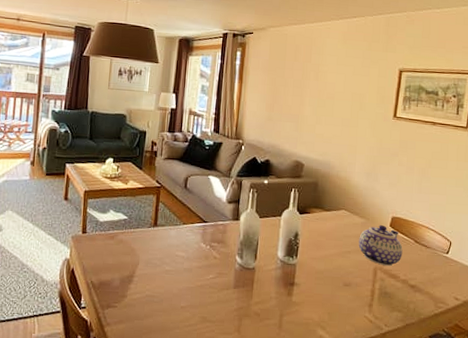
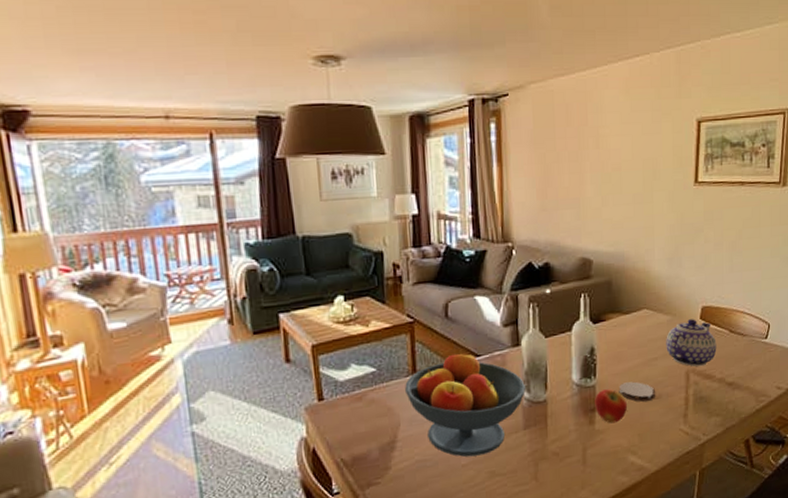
fruit bowl: none [146,215,239,302] -> present [405,350,525,457]
apple: none [294,269,321,299] -> present [595,389,627,424]
coaster: none [315,267,347,286] -> present [618,381,656,402]

